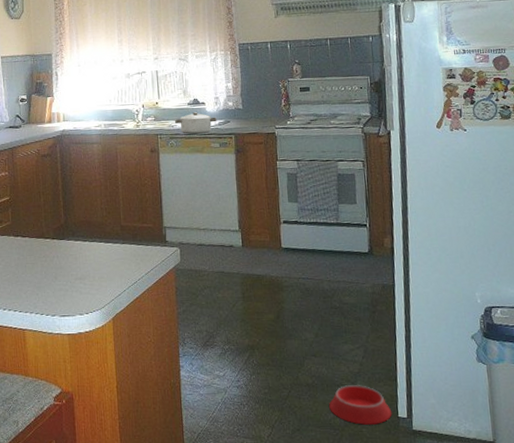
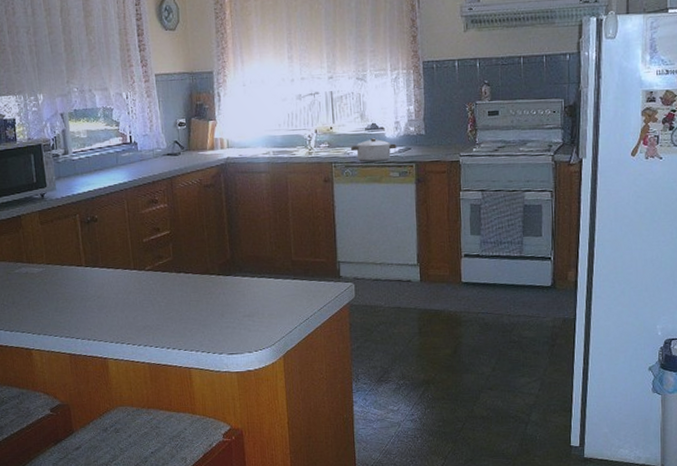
pet bowl: present [329,385,392,425] -> none [503,416,565,454]

